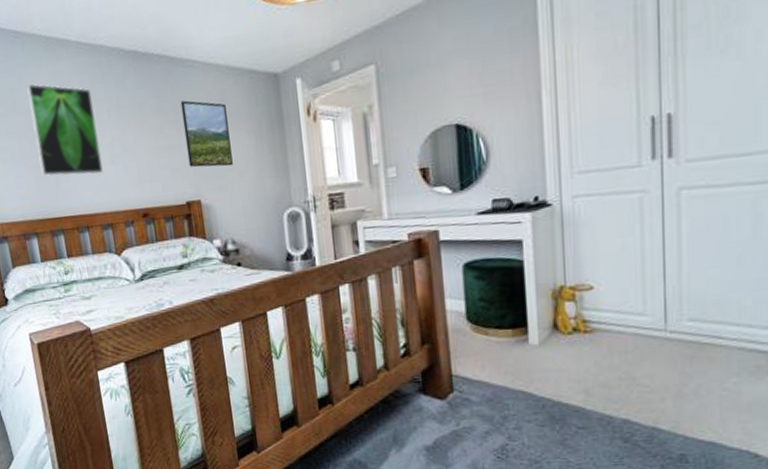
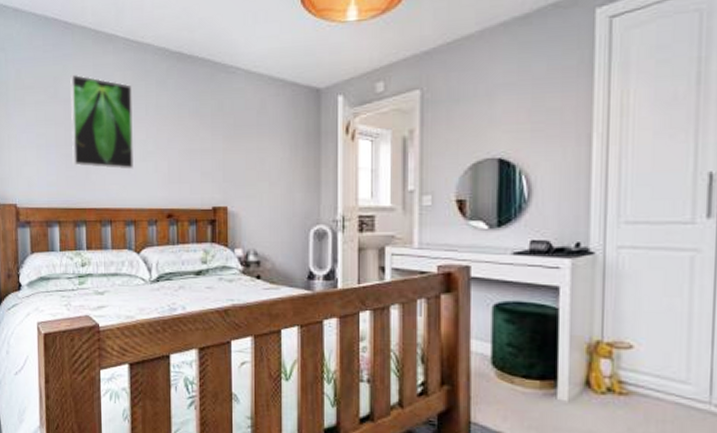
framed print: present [180,100,233,168] -> none [219,106,264,176]

